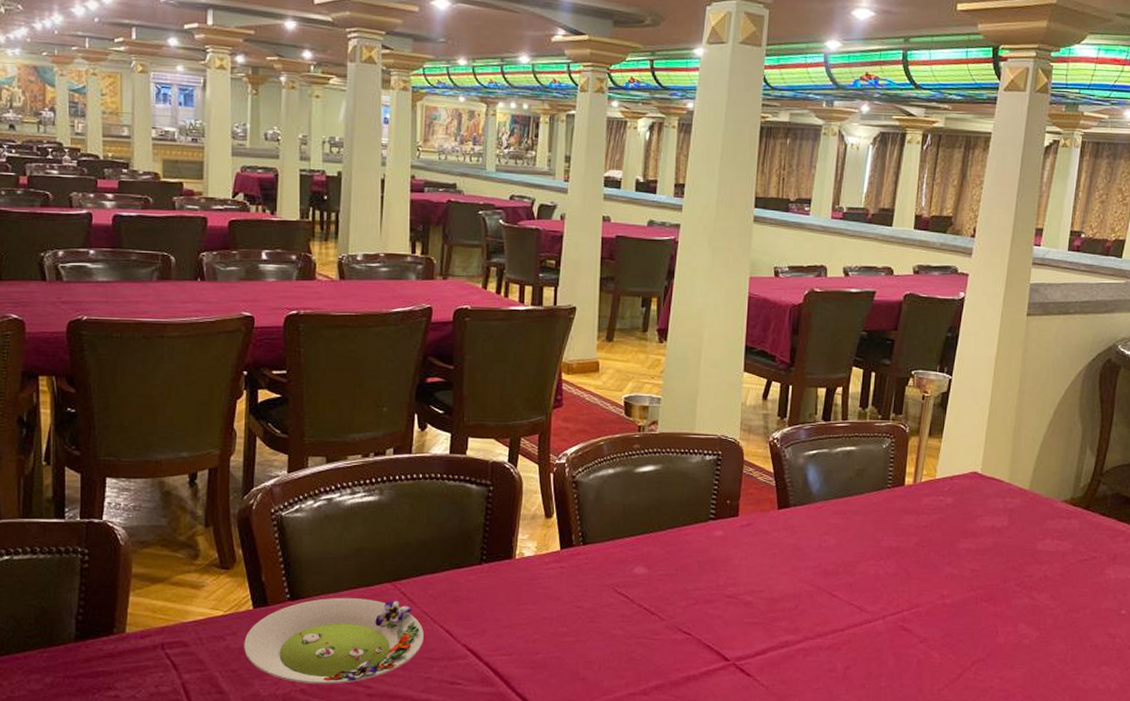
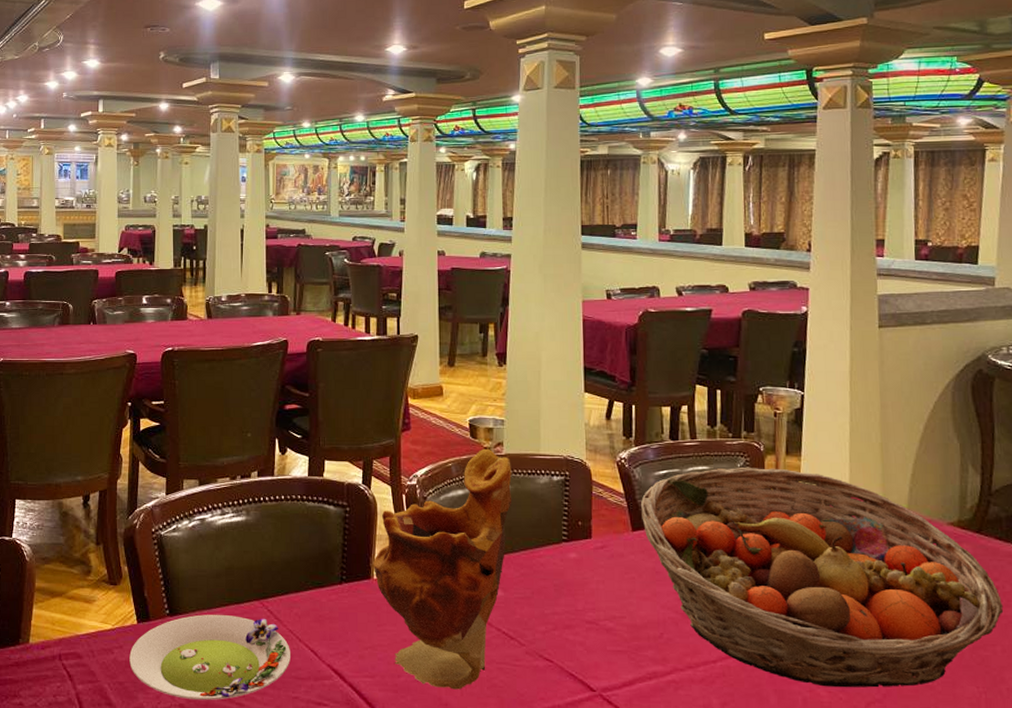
vase: none [516,427,665,664] -> present [373,448,512,690]
fruit basket: none [788,447,1098,650] -> present [641,466,1004,688]

